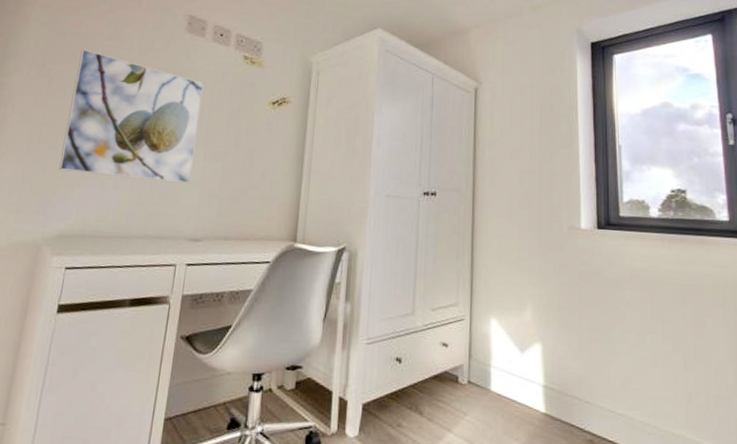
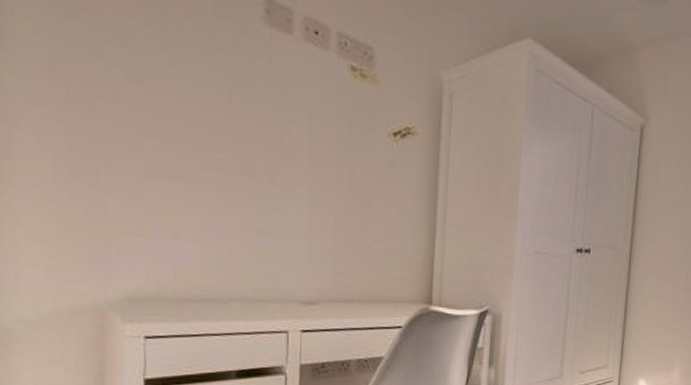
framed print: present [58,49,204,184] -> none [107,40,298,236]

